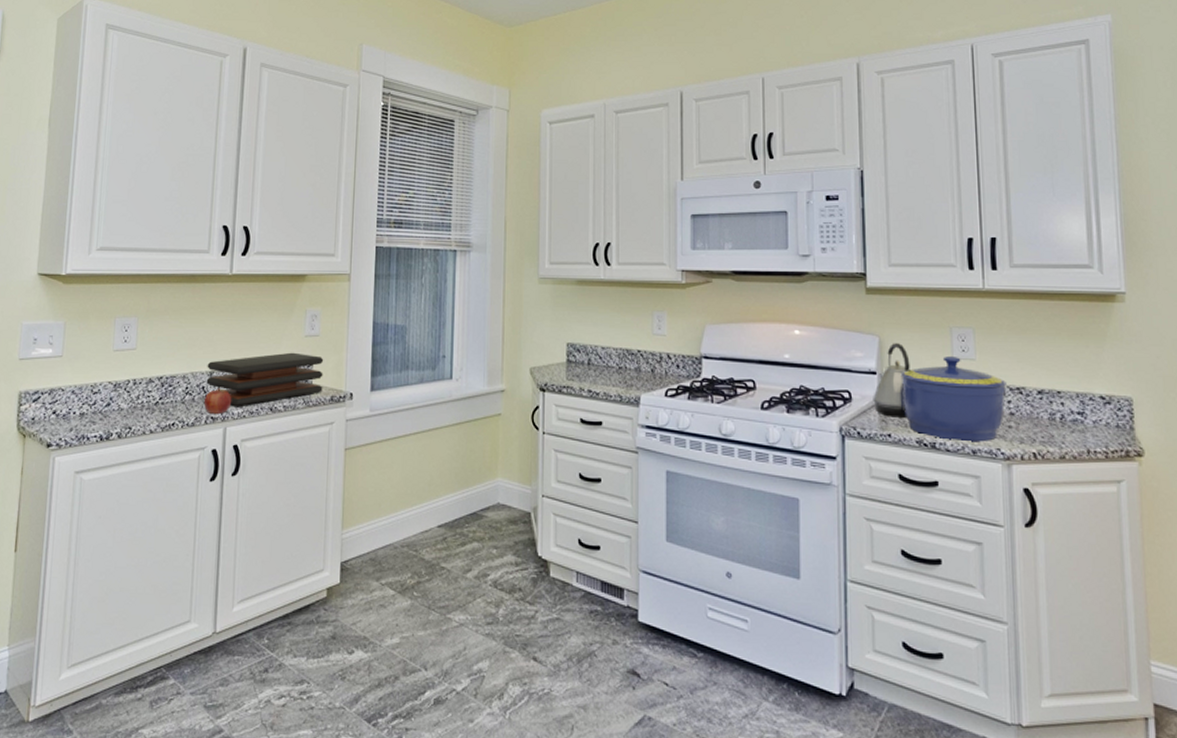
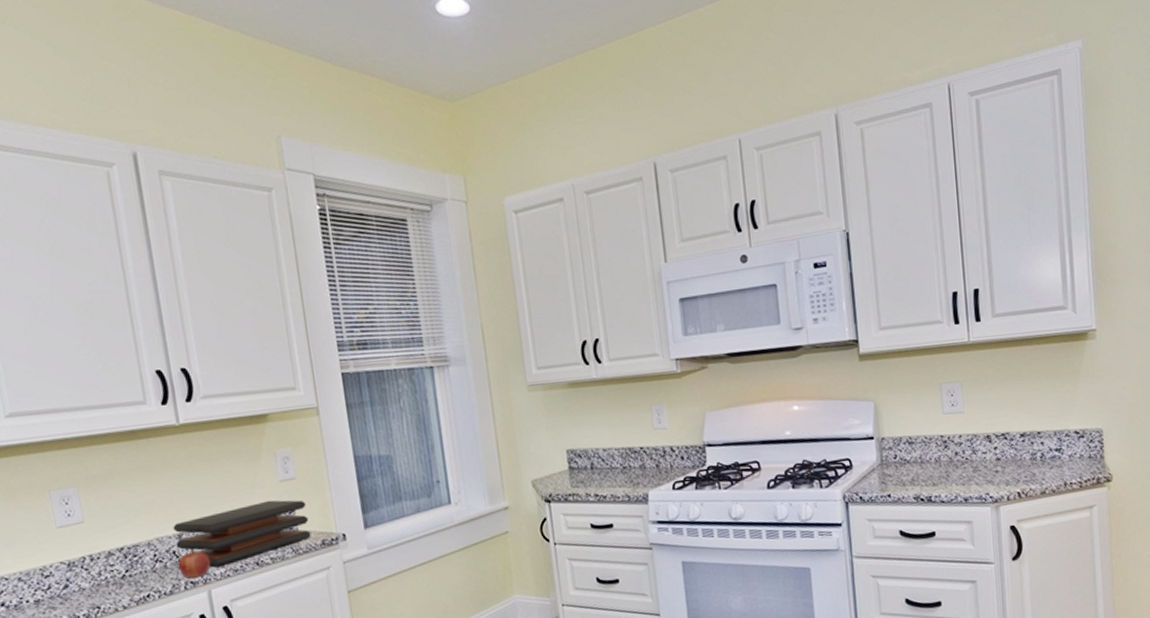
kettle: present [873,343,910,418] -> none [872,406,905,478]
cooking pot: present [900,355,1006,442] -> none [896,411,993,492]

